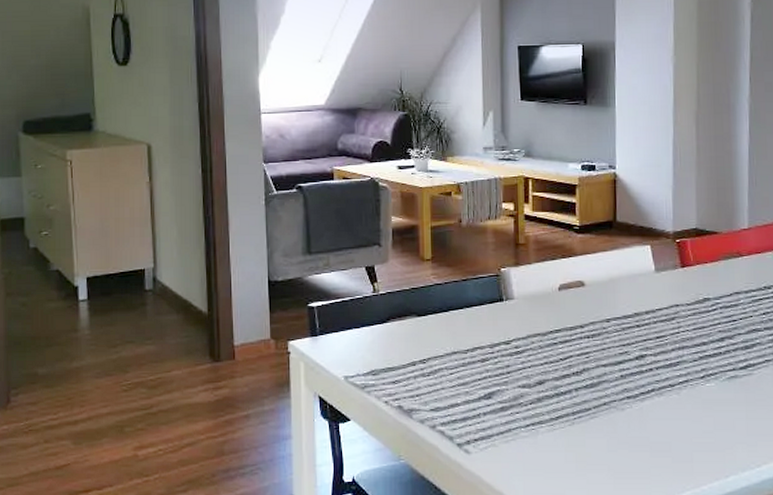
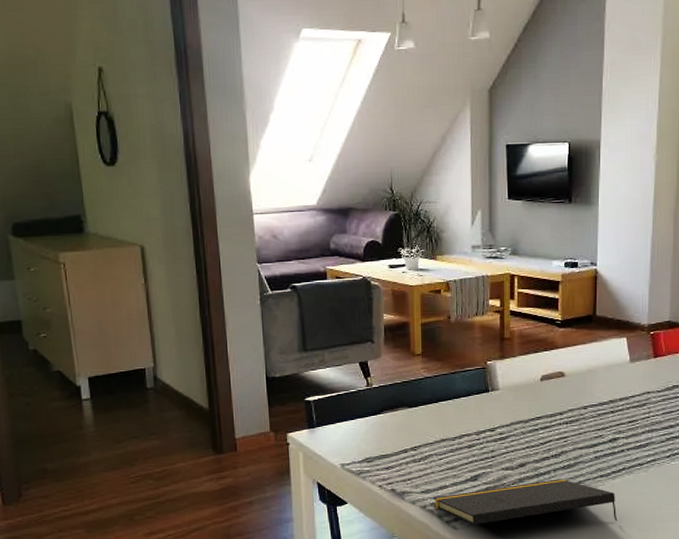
notepad: none [443,399,649,450] -> present [432,479,618,526]

